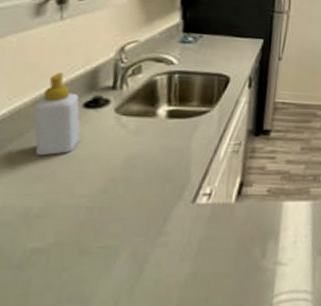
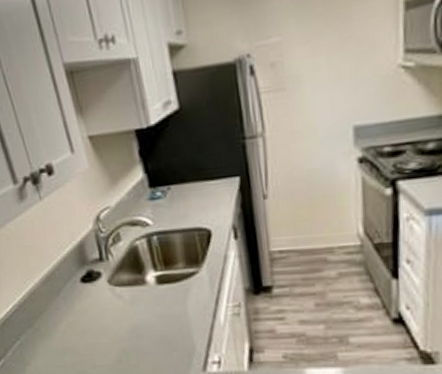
soap bottle: present [33,72,81,156] -> none [43,251,87,331]

